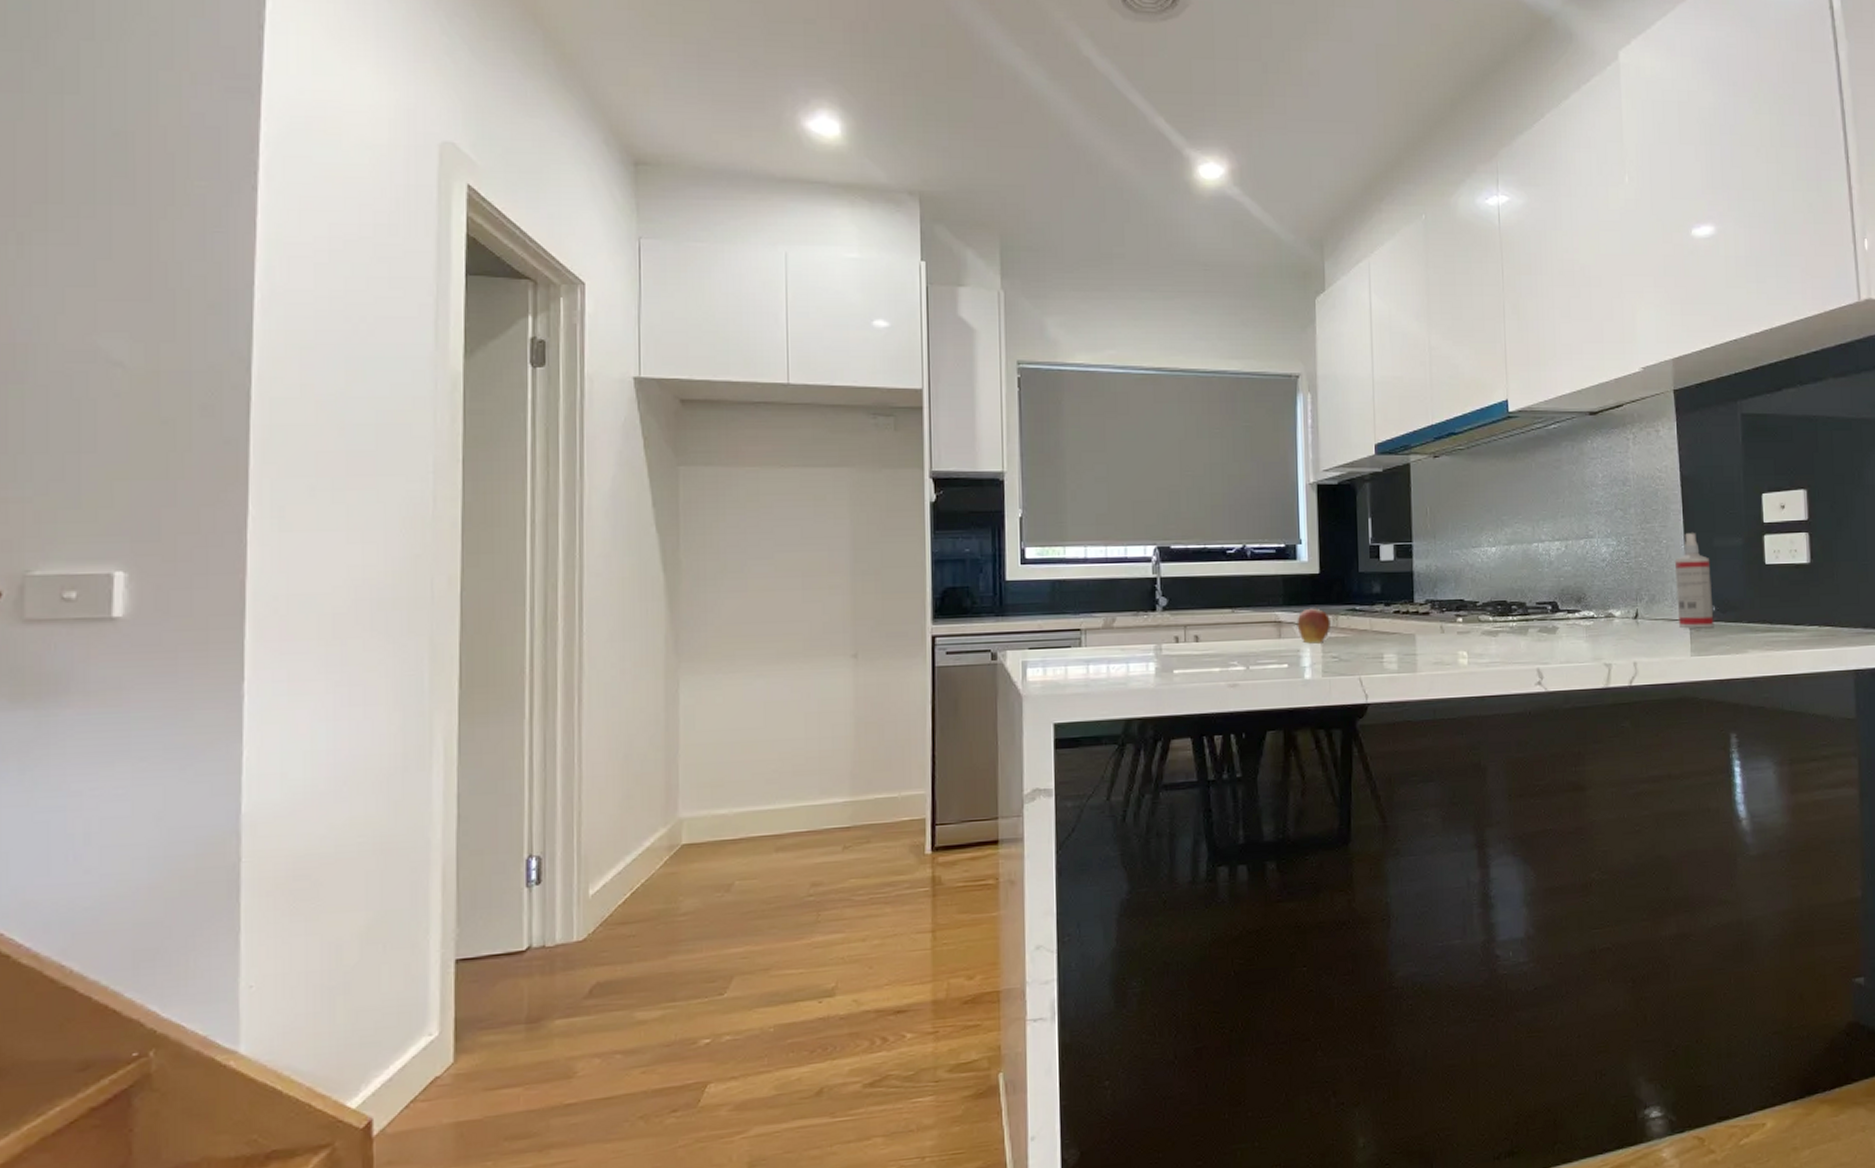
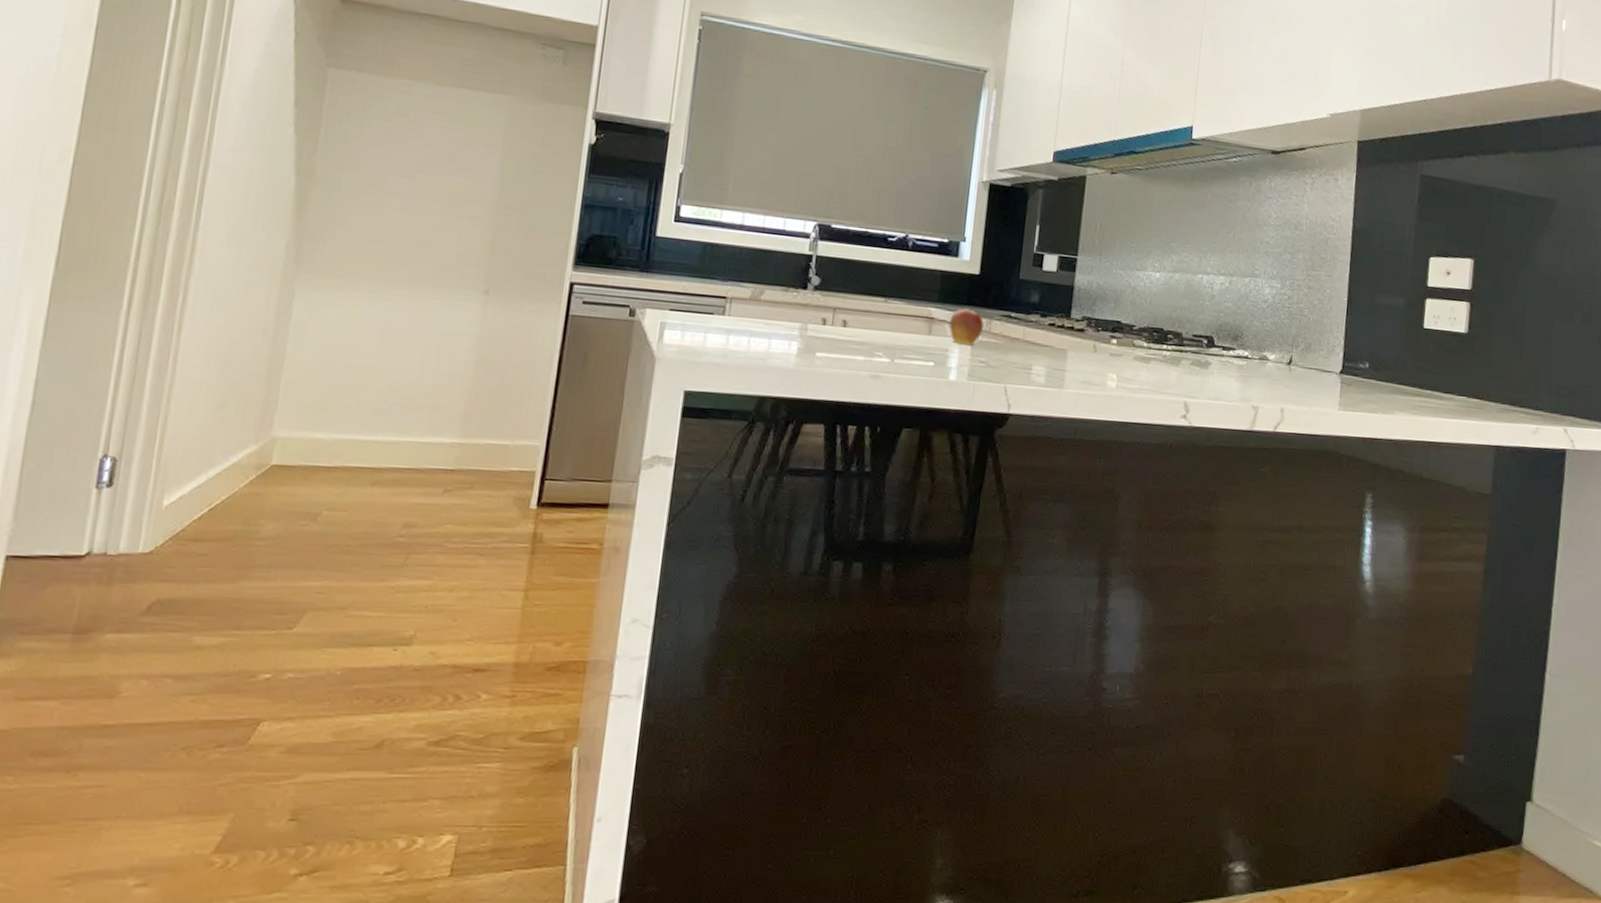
spray bottle: present [1675,533,1714,629] -> none [1331,286,1371,384]

